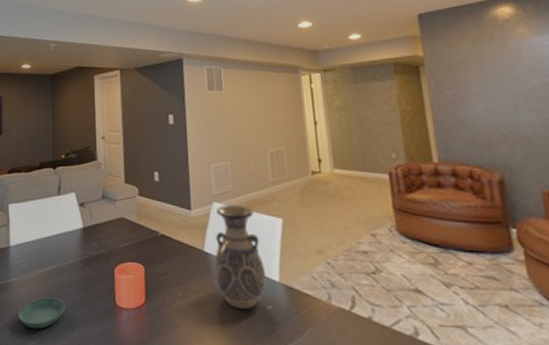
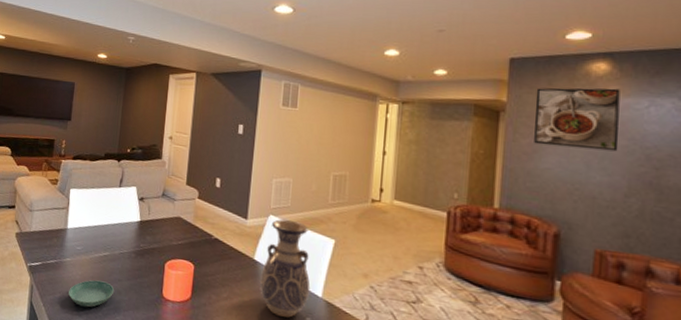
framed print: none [449,29,541,93] -> present [534,88,620,152]

